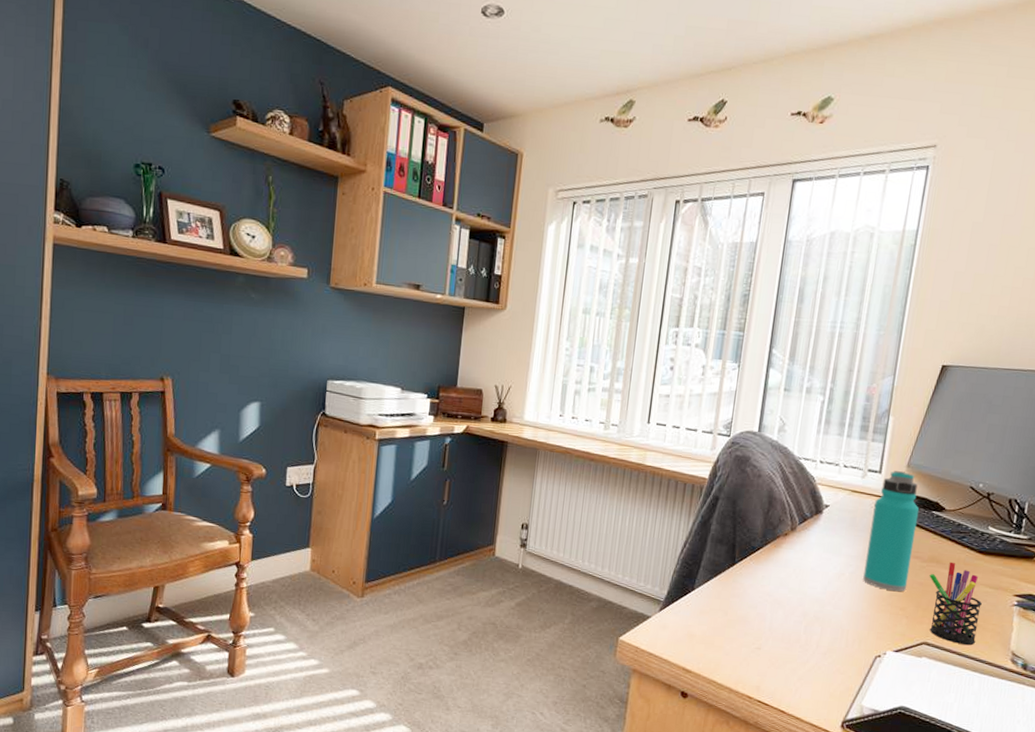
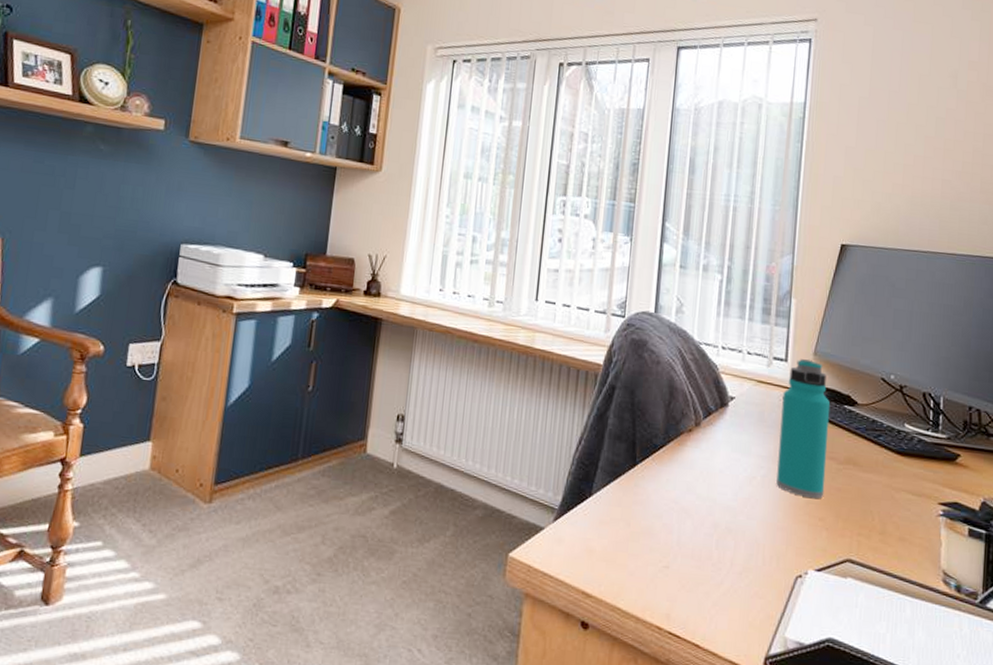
pen holder: present [929,561,982,646] -> none [847,463,906,563]

